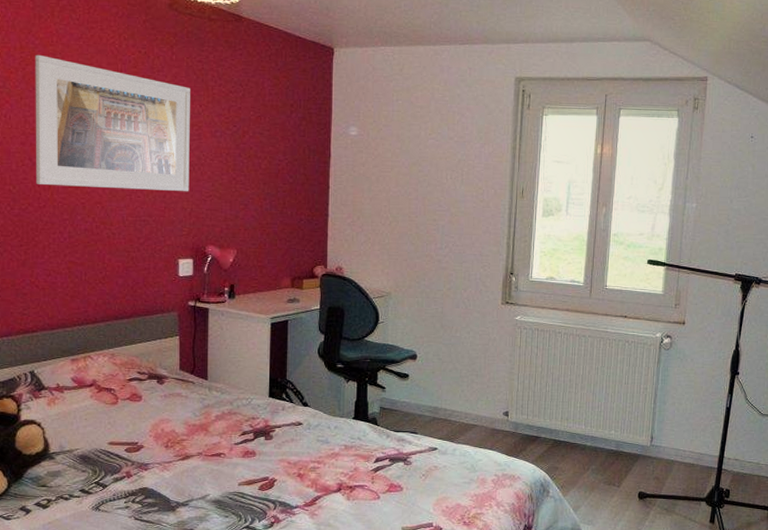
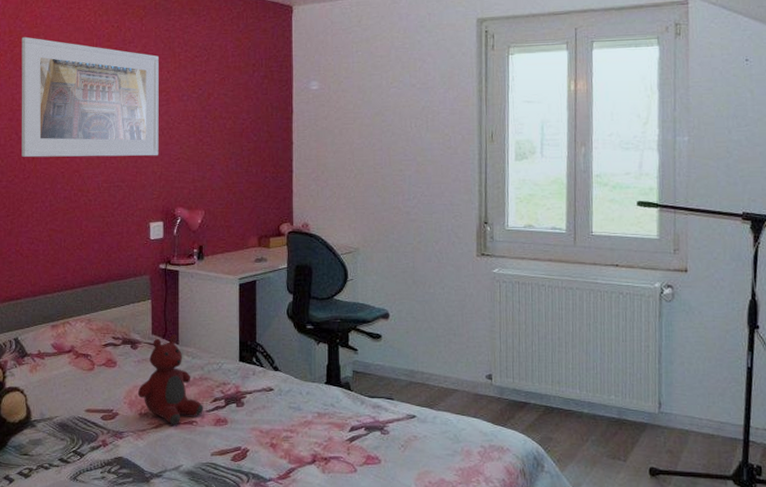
teddy bear: none [163,370,232,457] -> present [137,334,204,425]

